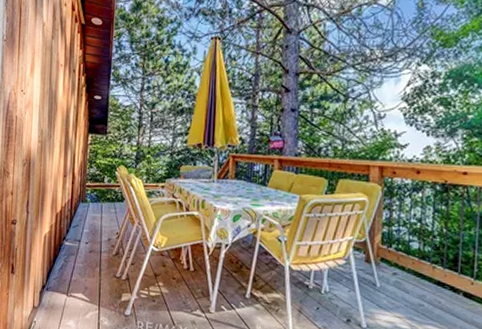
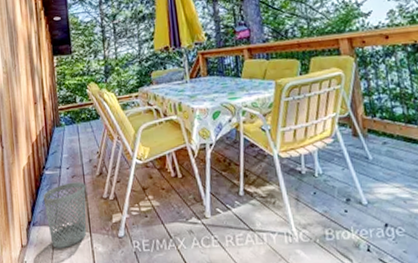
wastebasket: none [59,256,101,316] -> present [43,181,87,248]

